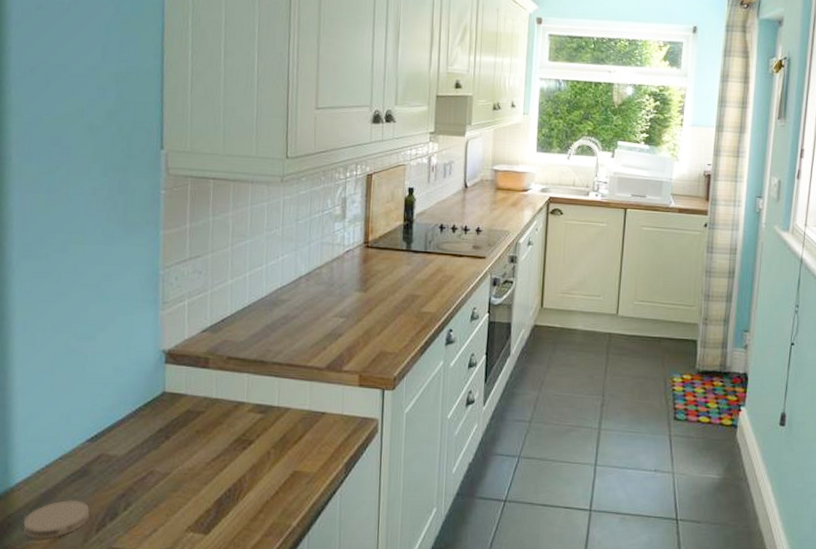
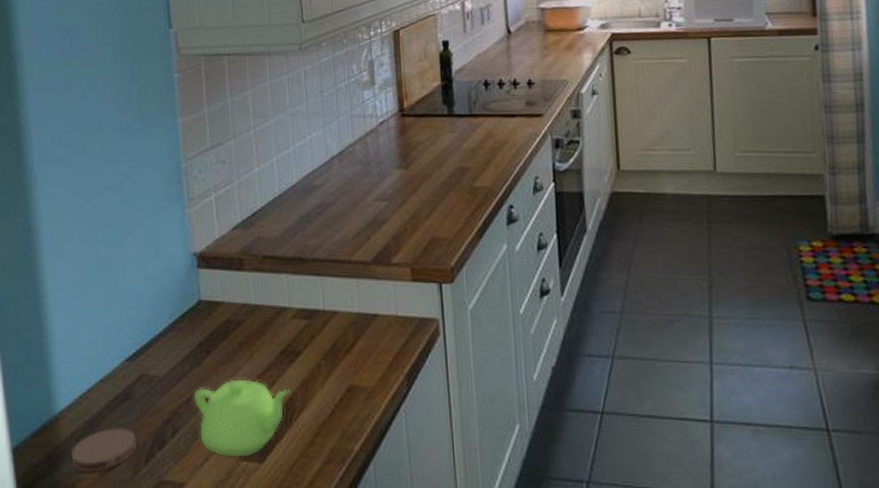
teapot: none [148,461,240,529] -> present [193,379,290,458]

